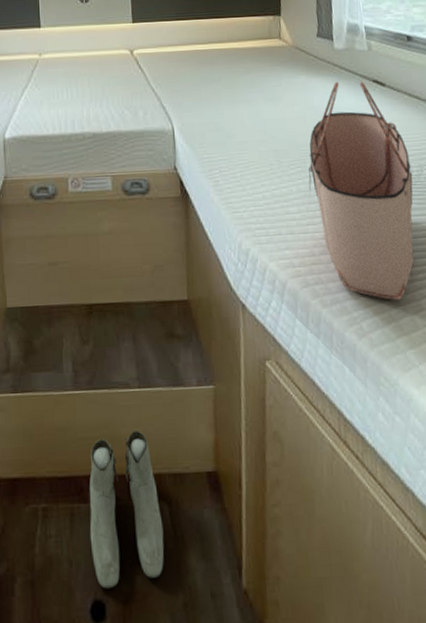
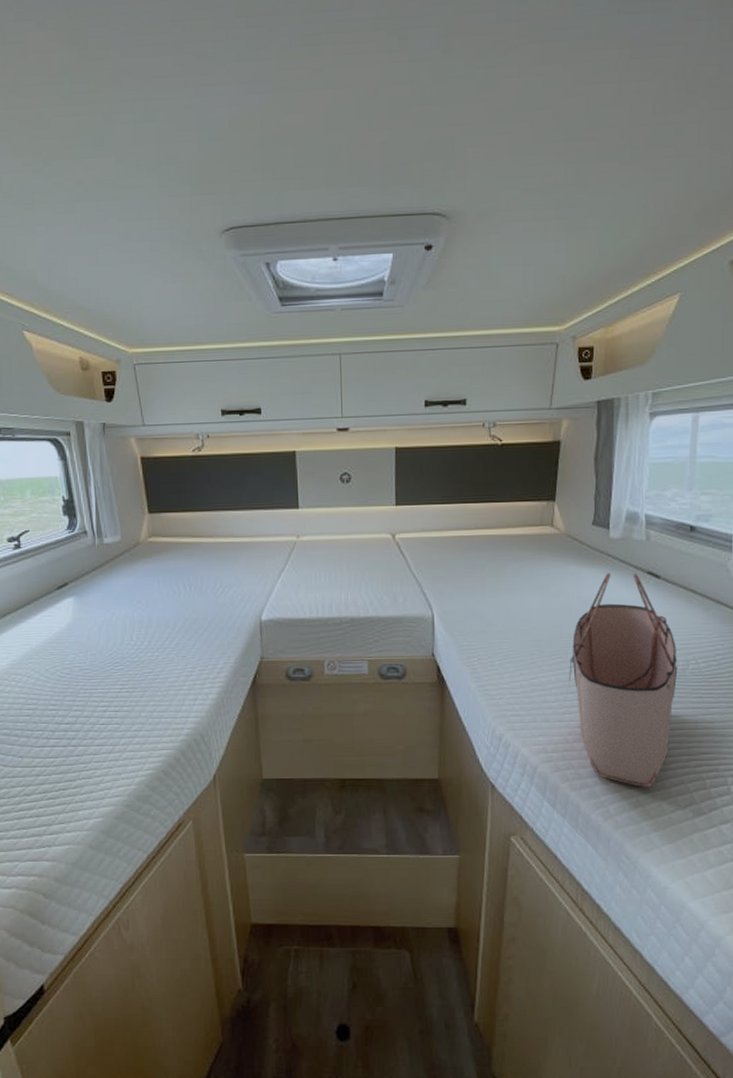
boots: present [89,430,165,589] -> none [337,890,405,1016]

